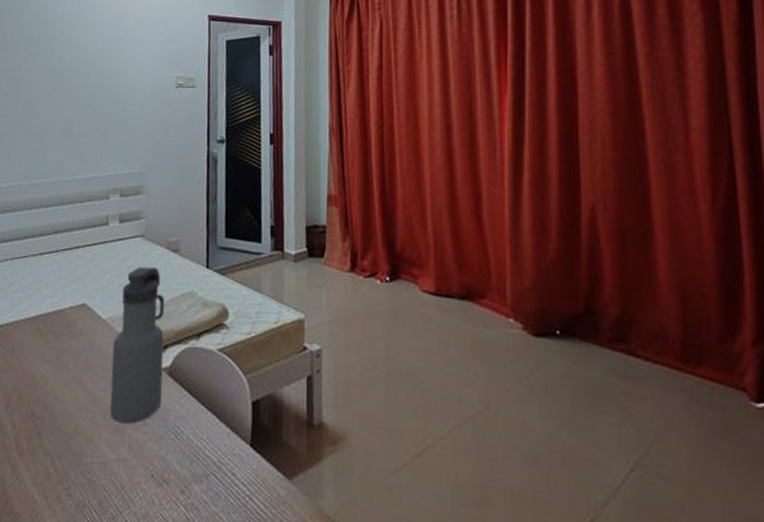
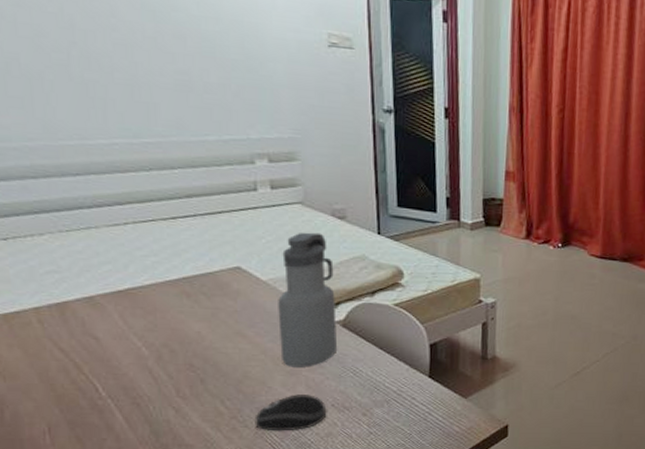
computer mouse: none [77,458,147,507] -> present [254,394,327,431]

